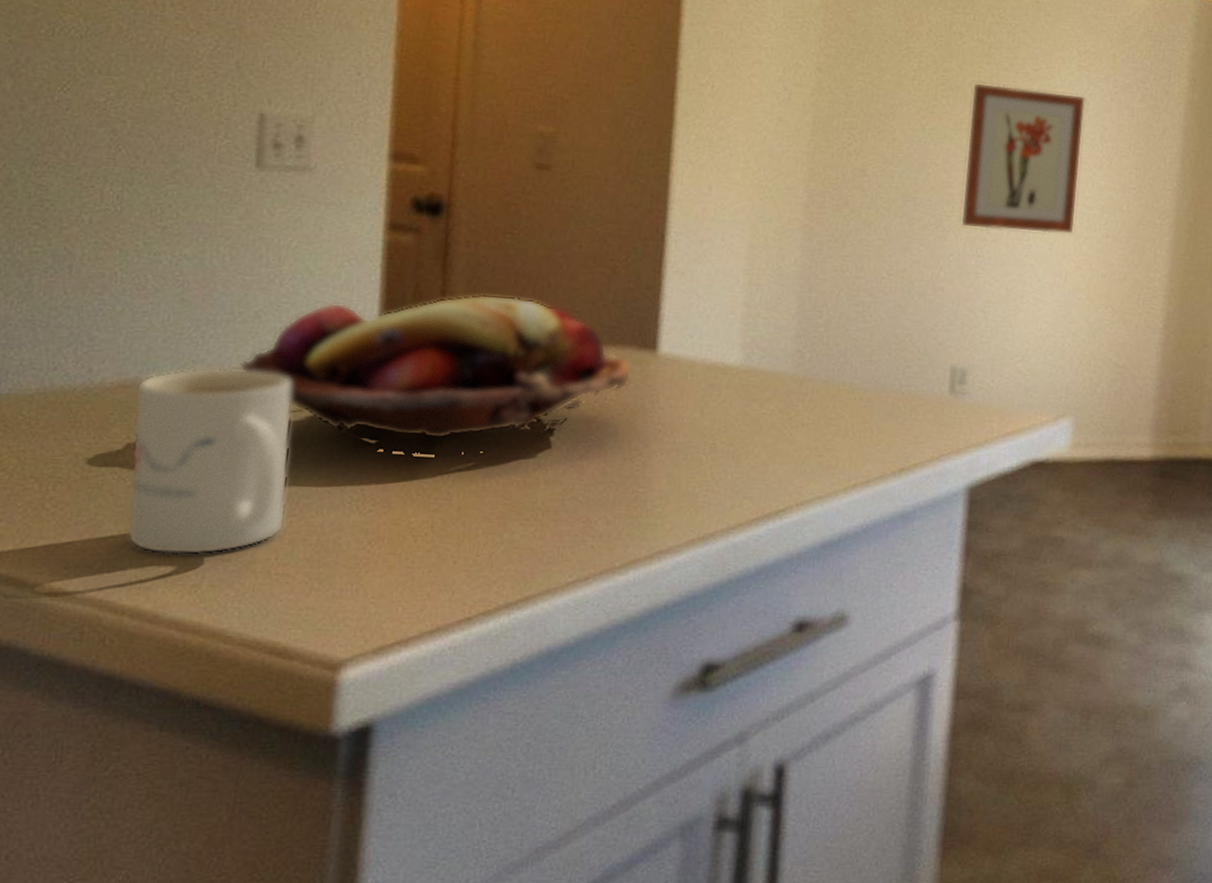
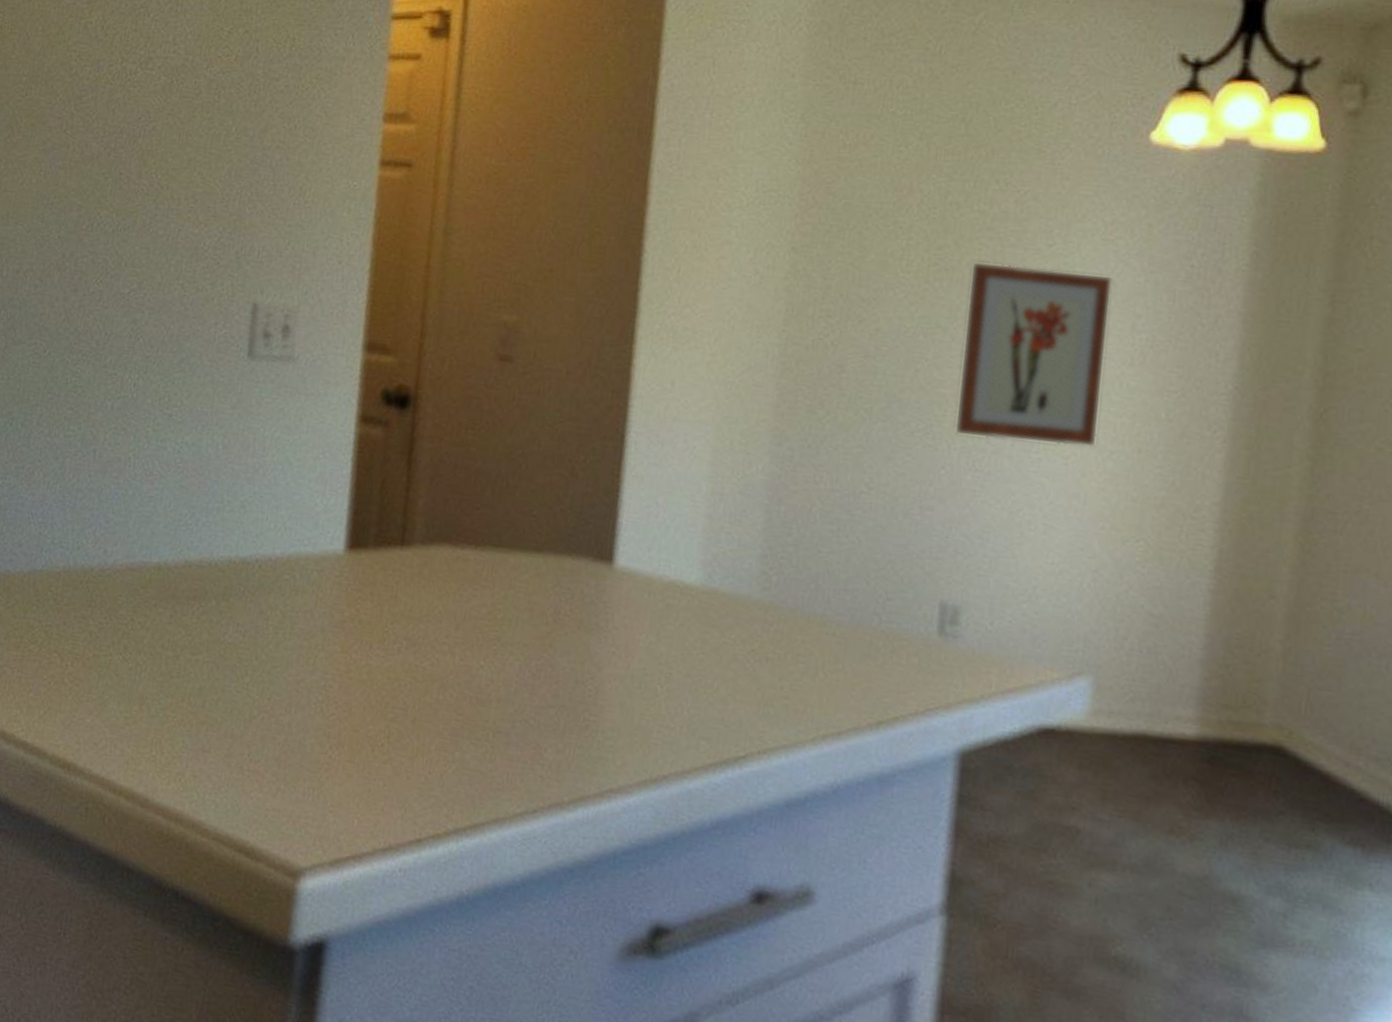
mug: present [126,367,294,555] -> none [127,555,270,744]
fruit basket: present [238,294,632,457] -> none [225,492,587,664]

